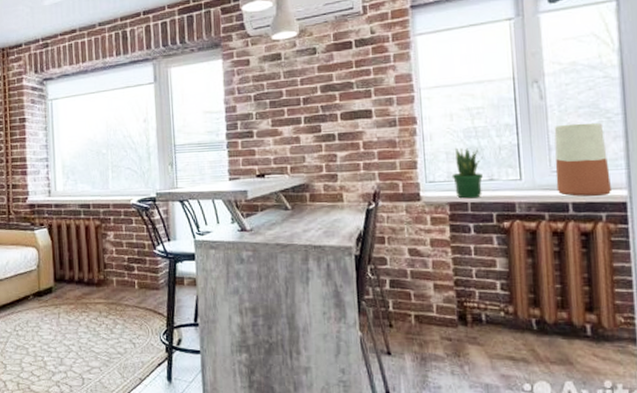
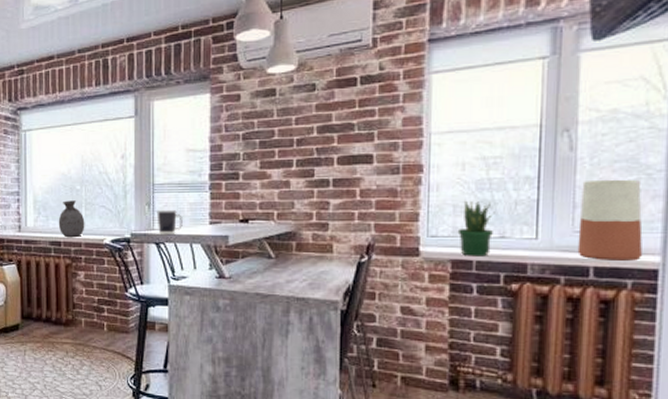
vase: none [86,164,113,200] -> present [58,200,85,238]
mug: none [179,169,204,192] -> present [157,210,182,234]

